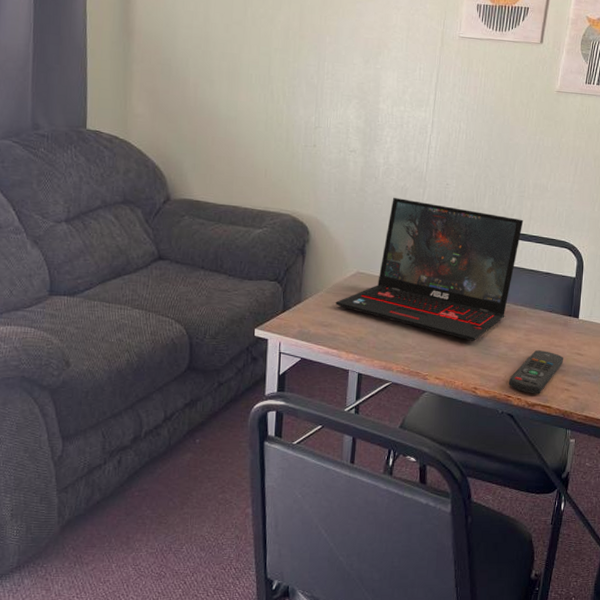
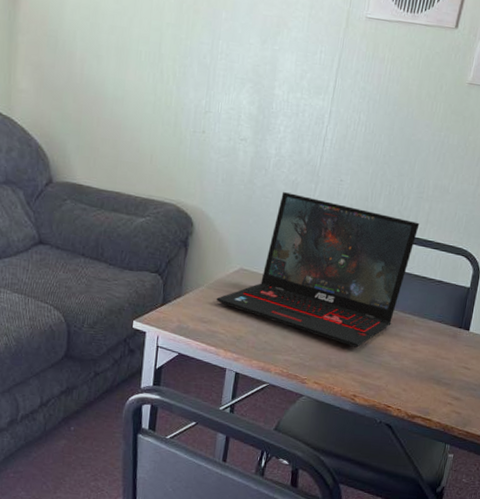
remote control: present [508,350,564,394] -> none [389,361,450,406]

